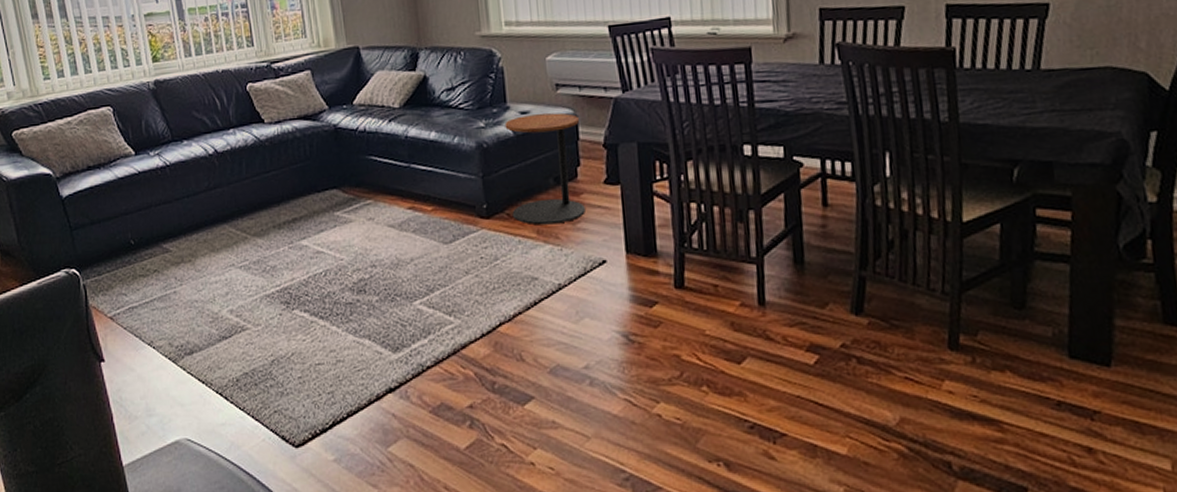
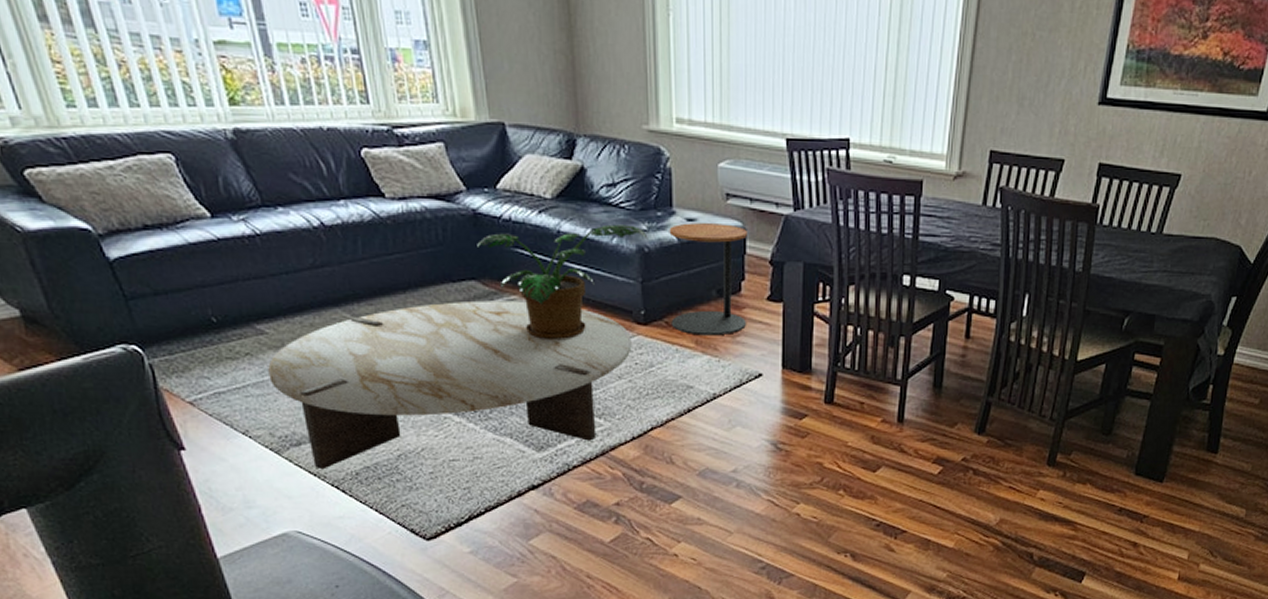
coffee table: none [170,204,477,377] -> present [268,300,632,470]
potted plant: none [338,123,486,240] -> present [477,224,648,339]

